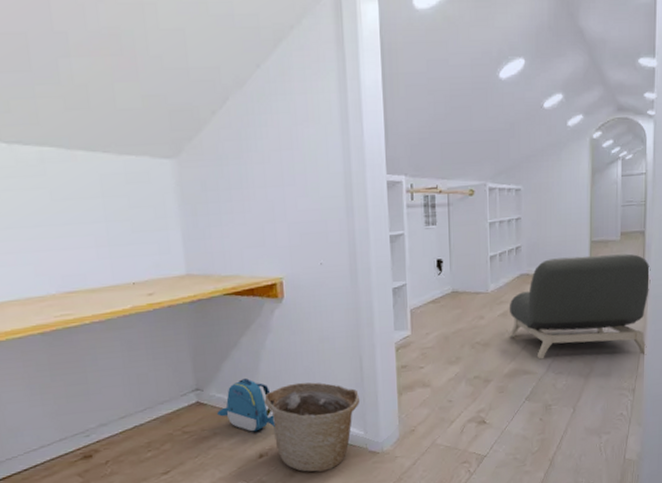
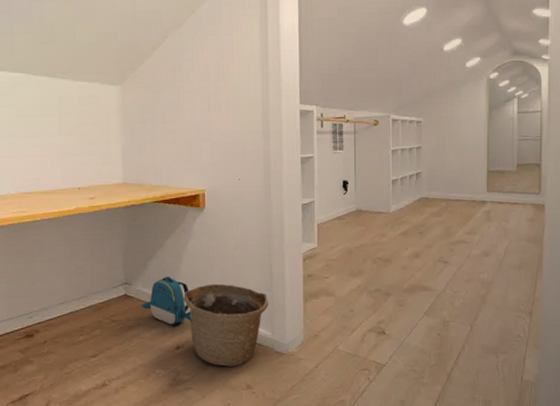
armchair: present [509,253,651,360] -> none [409,184,547,280]

